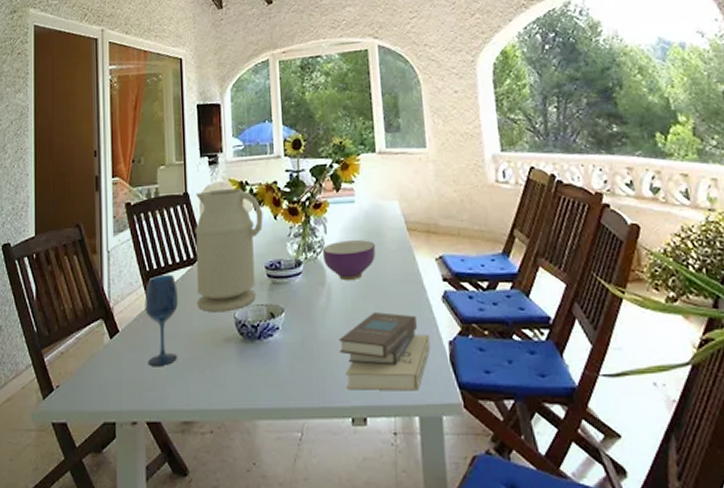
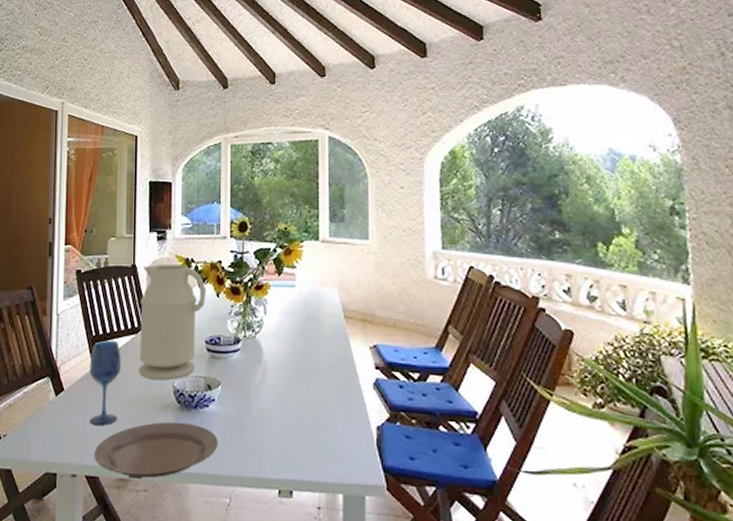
plate: none [154,355,285,418] -> present [94,421,218,478]
bowl: present [322,240,376,280] -> none [261,323,313,360]
books: present [339,312,431,391] -> none [271,393,359,470]

